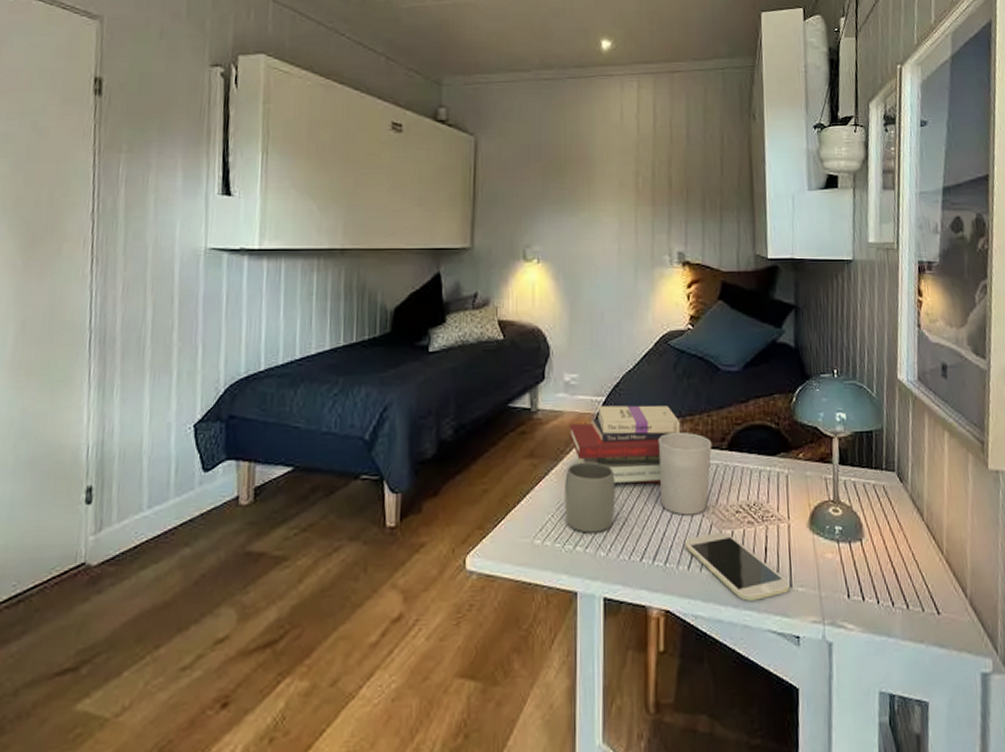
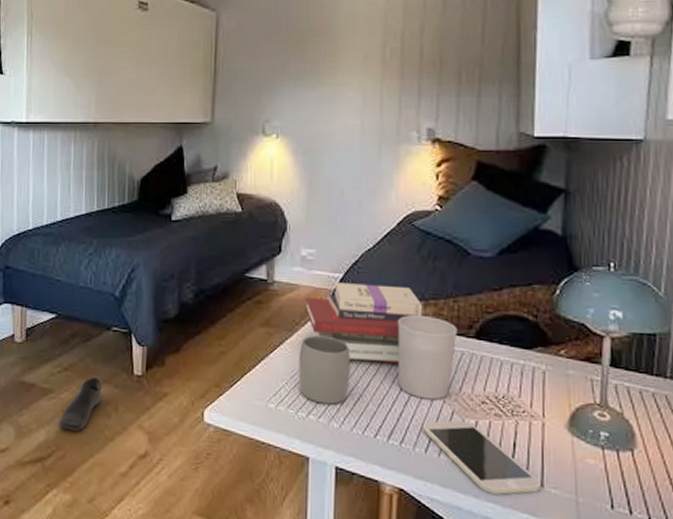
shoe: none [294,535,348,602] -> present [58,377,102,431]

